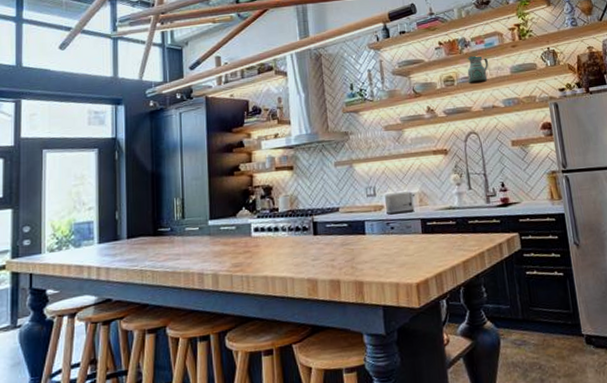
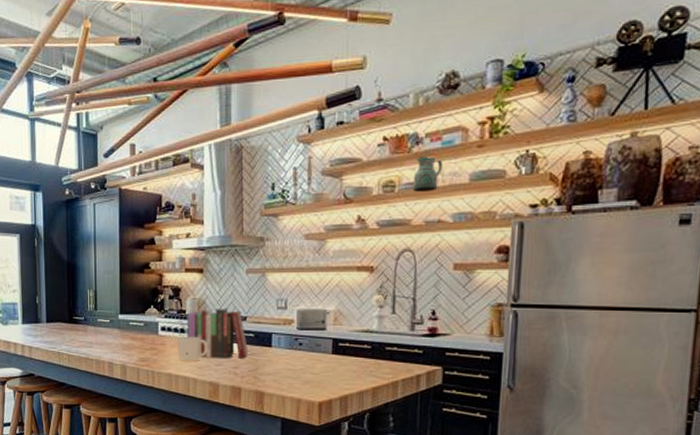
mug: none [271,233,303,261] -> present [177,336,207,361]
books: none [280,201,344,254] -> present [187,307,249,359]

